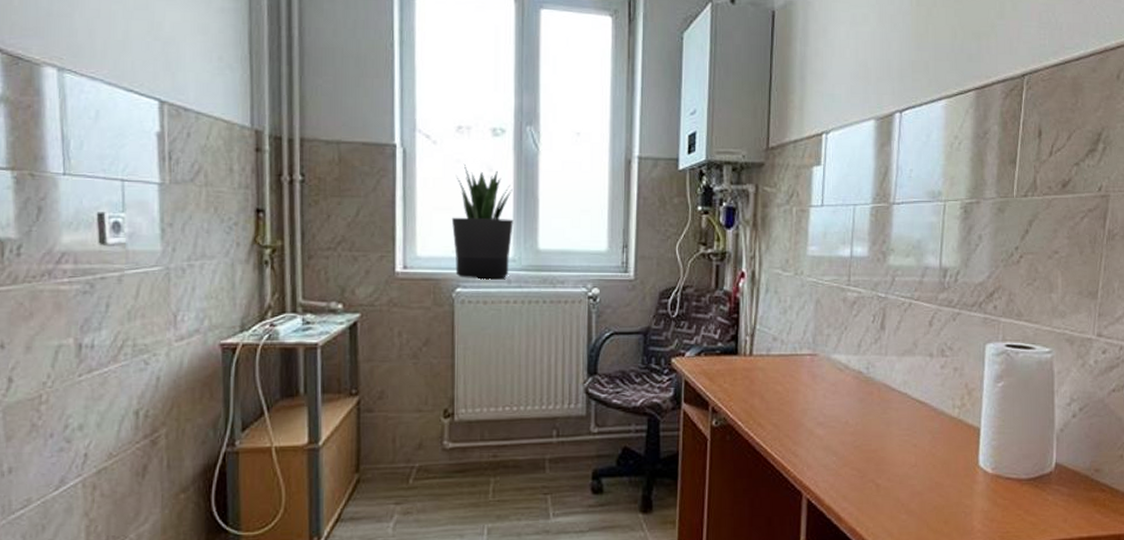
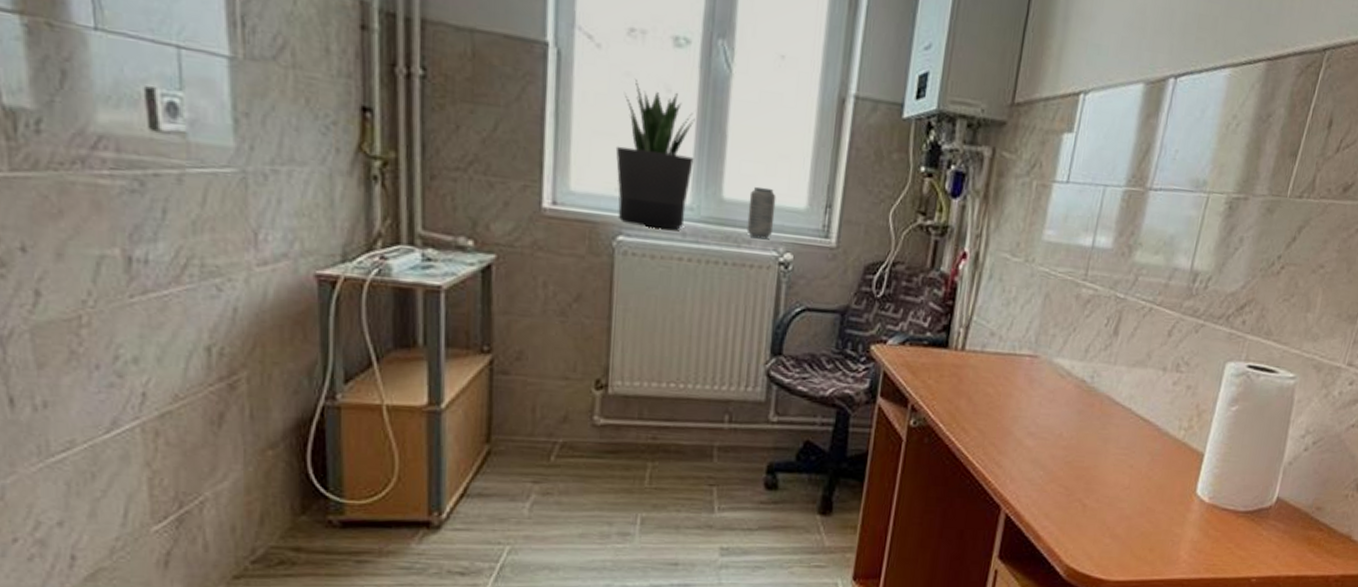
vase: none [560,237,582,279] -> present [746,186,776,239]

